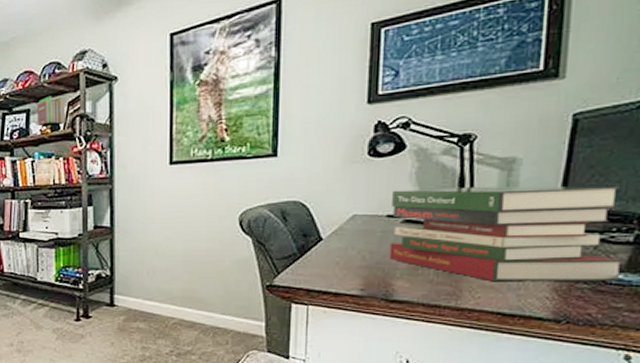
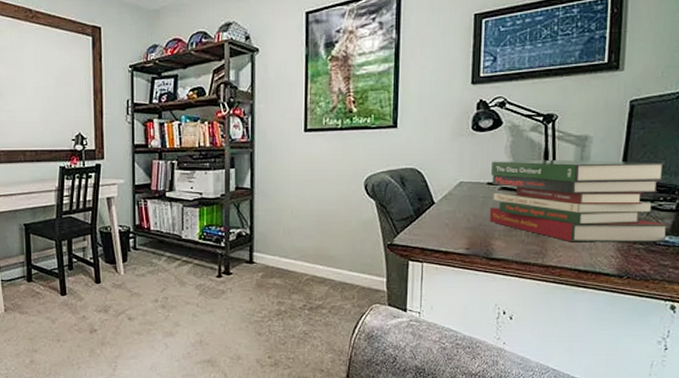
books: present [37,96,66,127] -> none [185,63,212,93]

